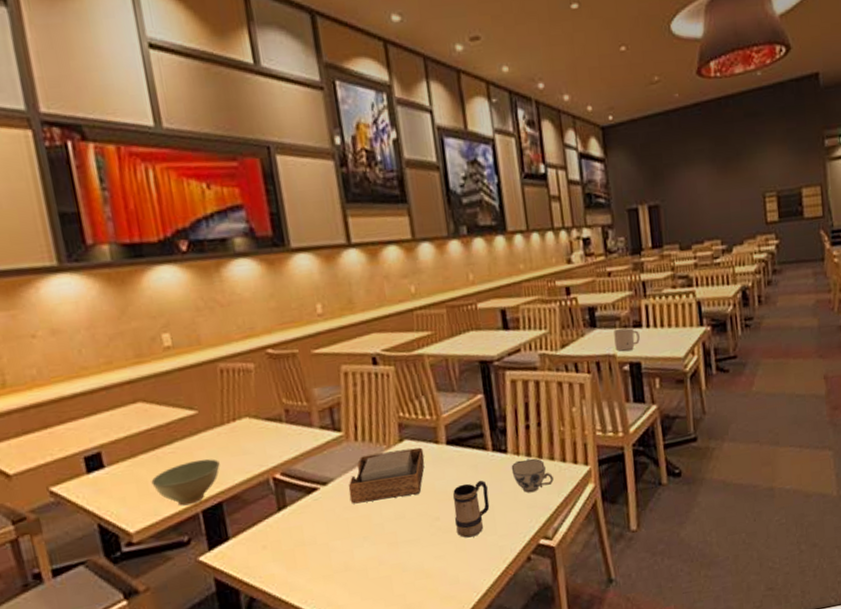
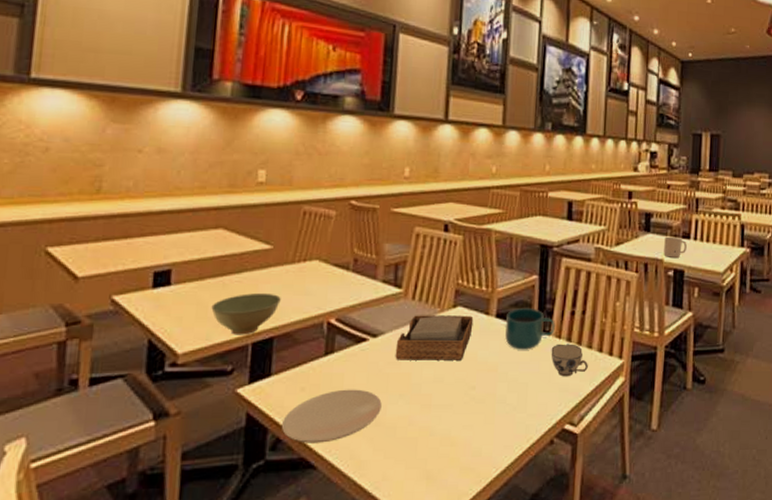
plate: none [251,538,348,598] -> present [281,389,382,443]
beer mug: present [452,480,490,538] -> none [488,356,526,411]
cup: none [457,429,512,473] -> present [505,308,555,350]

